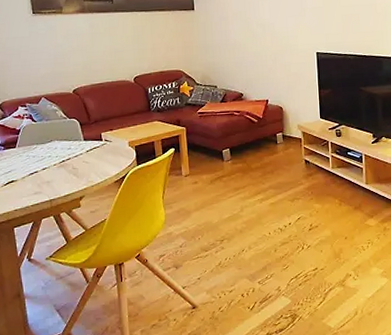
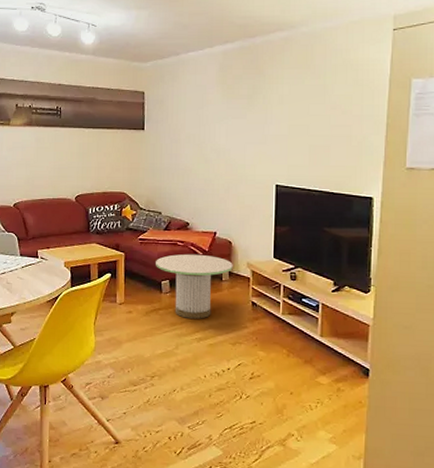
side table: none [216,121,286,182] -> present [156,253,233,319]

